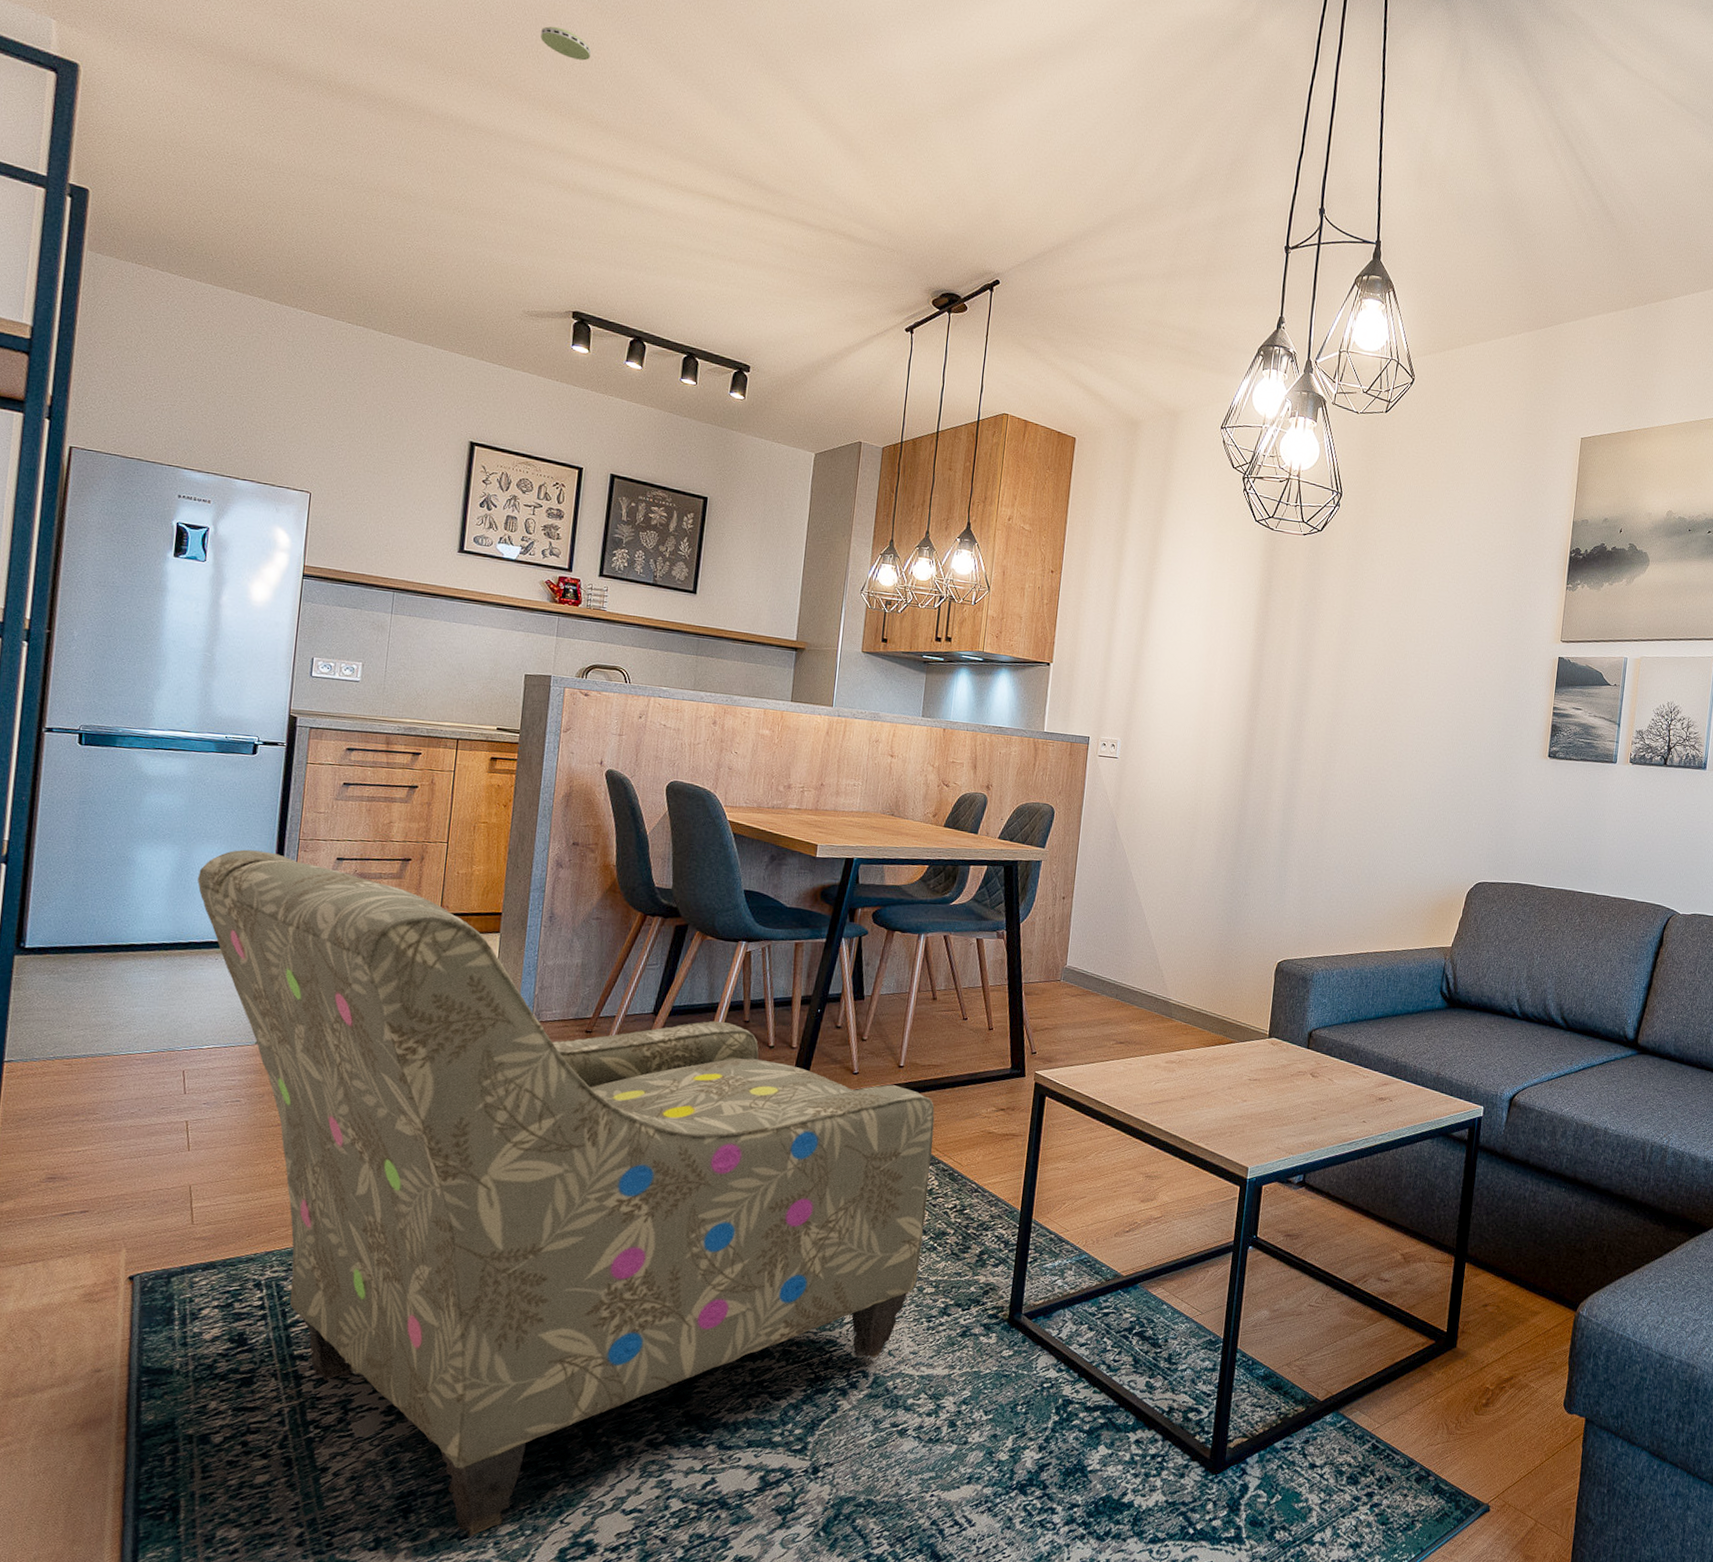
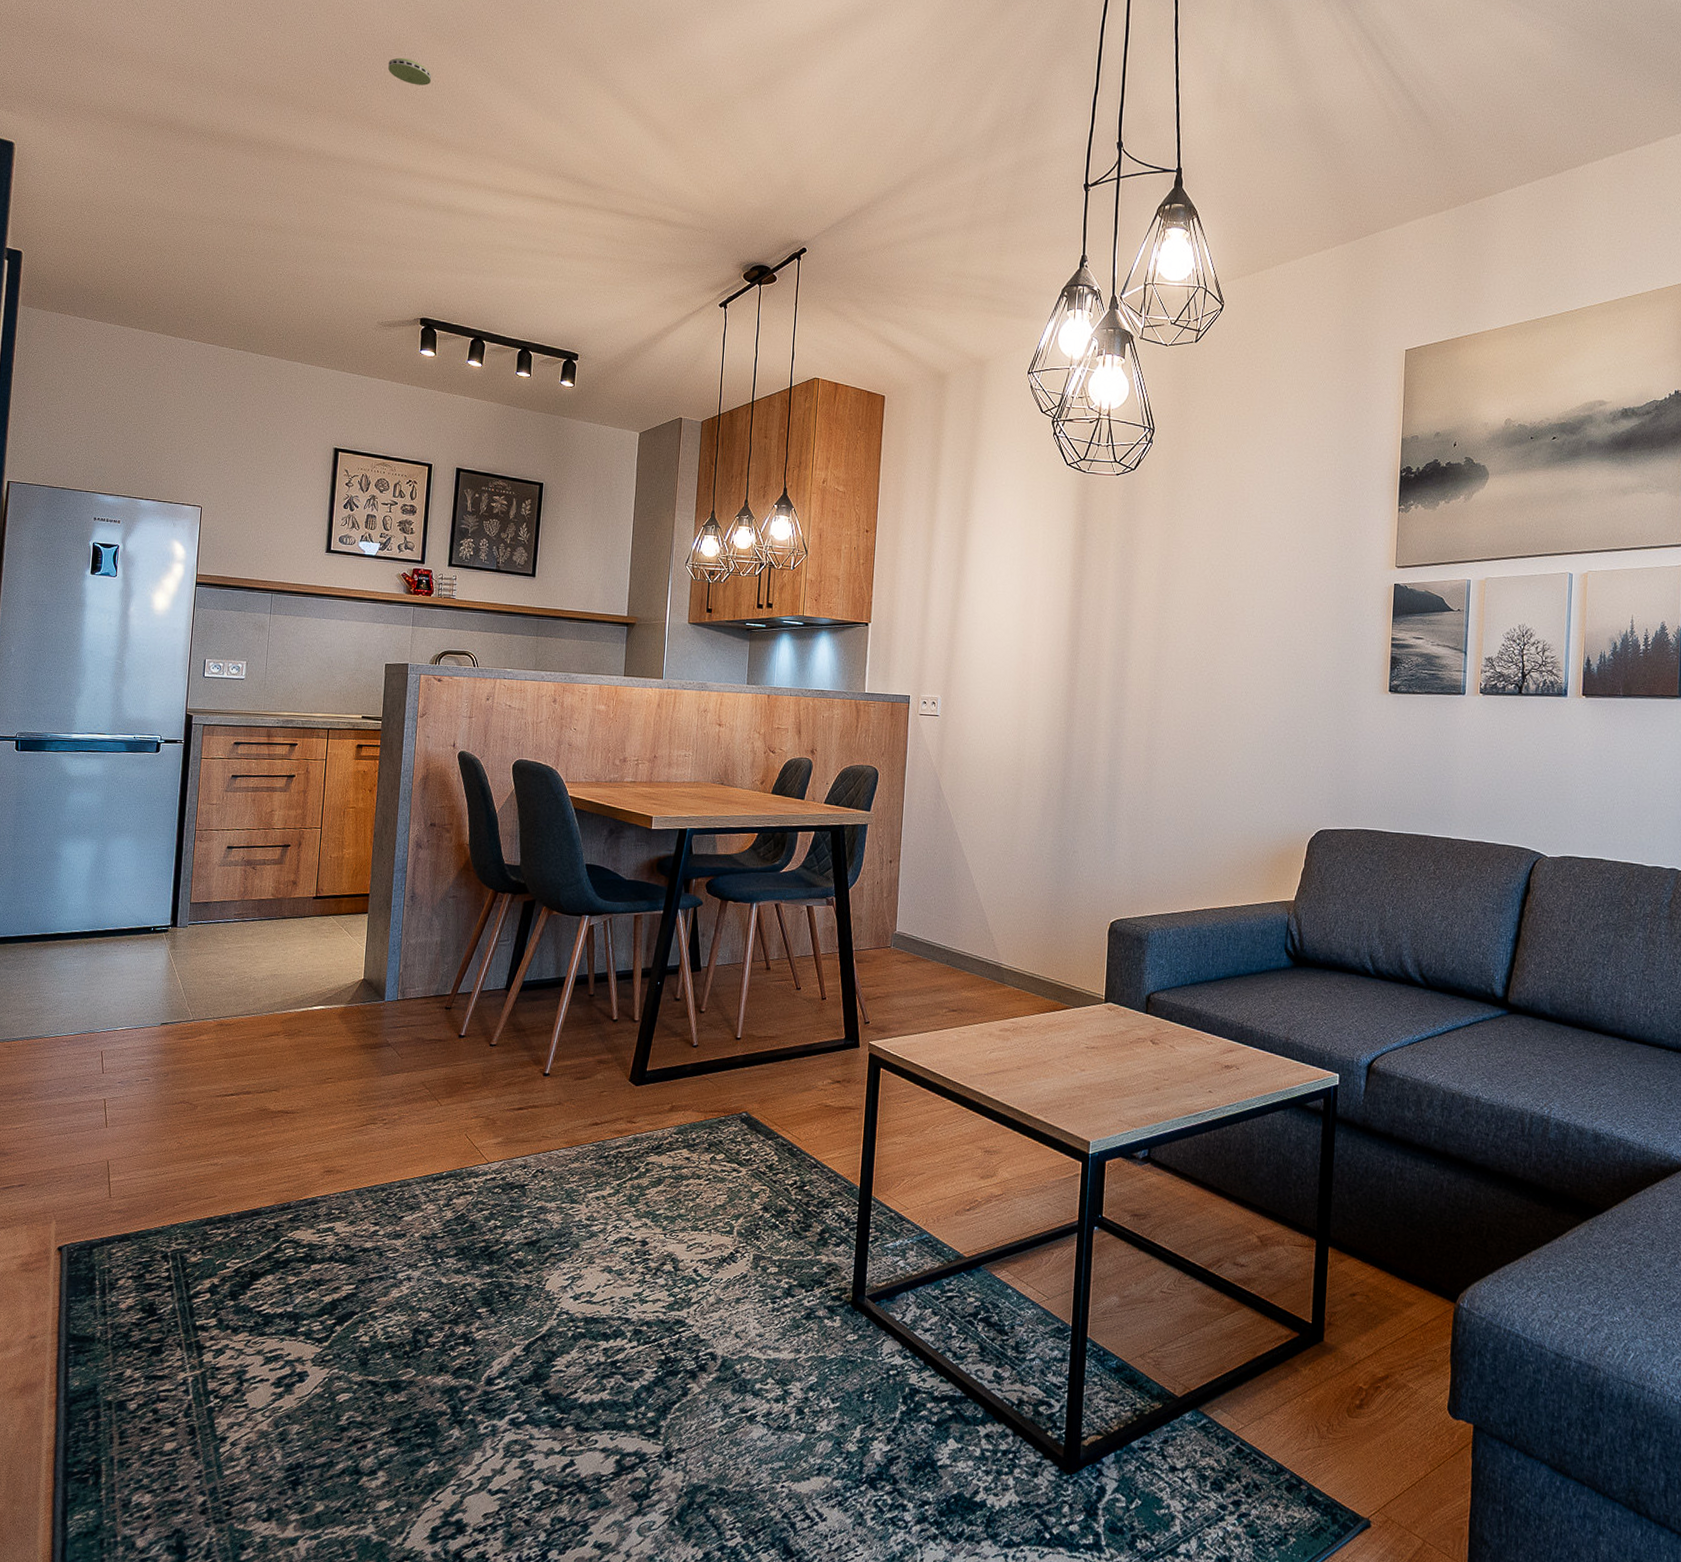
armchair: present [196,849,935,1537] -> none [111,841,772,1512]

